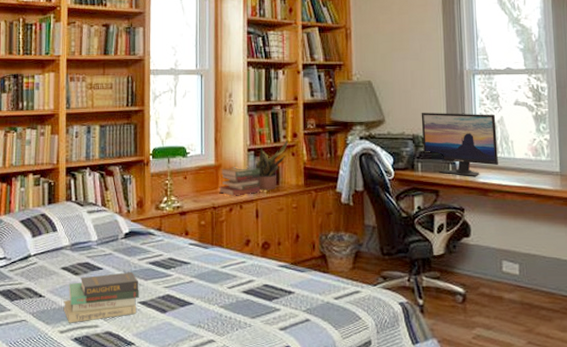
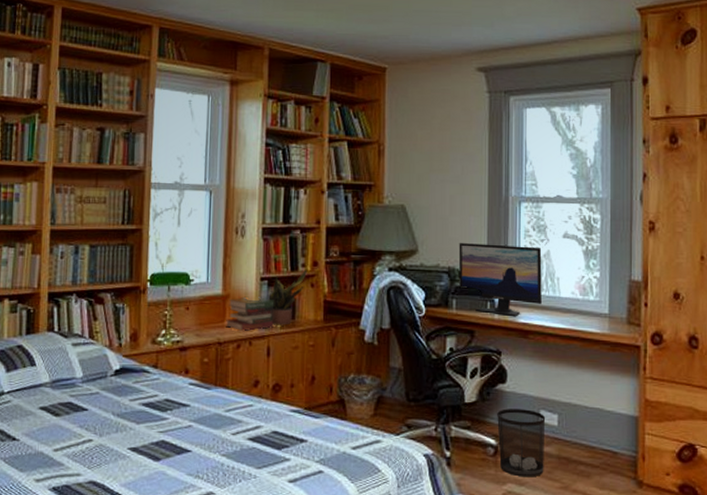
books: present [63,271,139,323] -> none [40,413,130,471]
waste bin: none [463,260,509,322] -> present [497,409,546,477]

